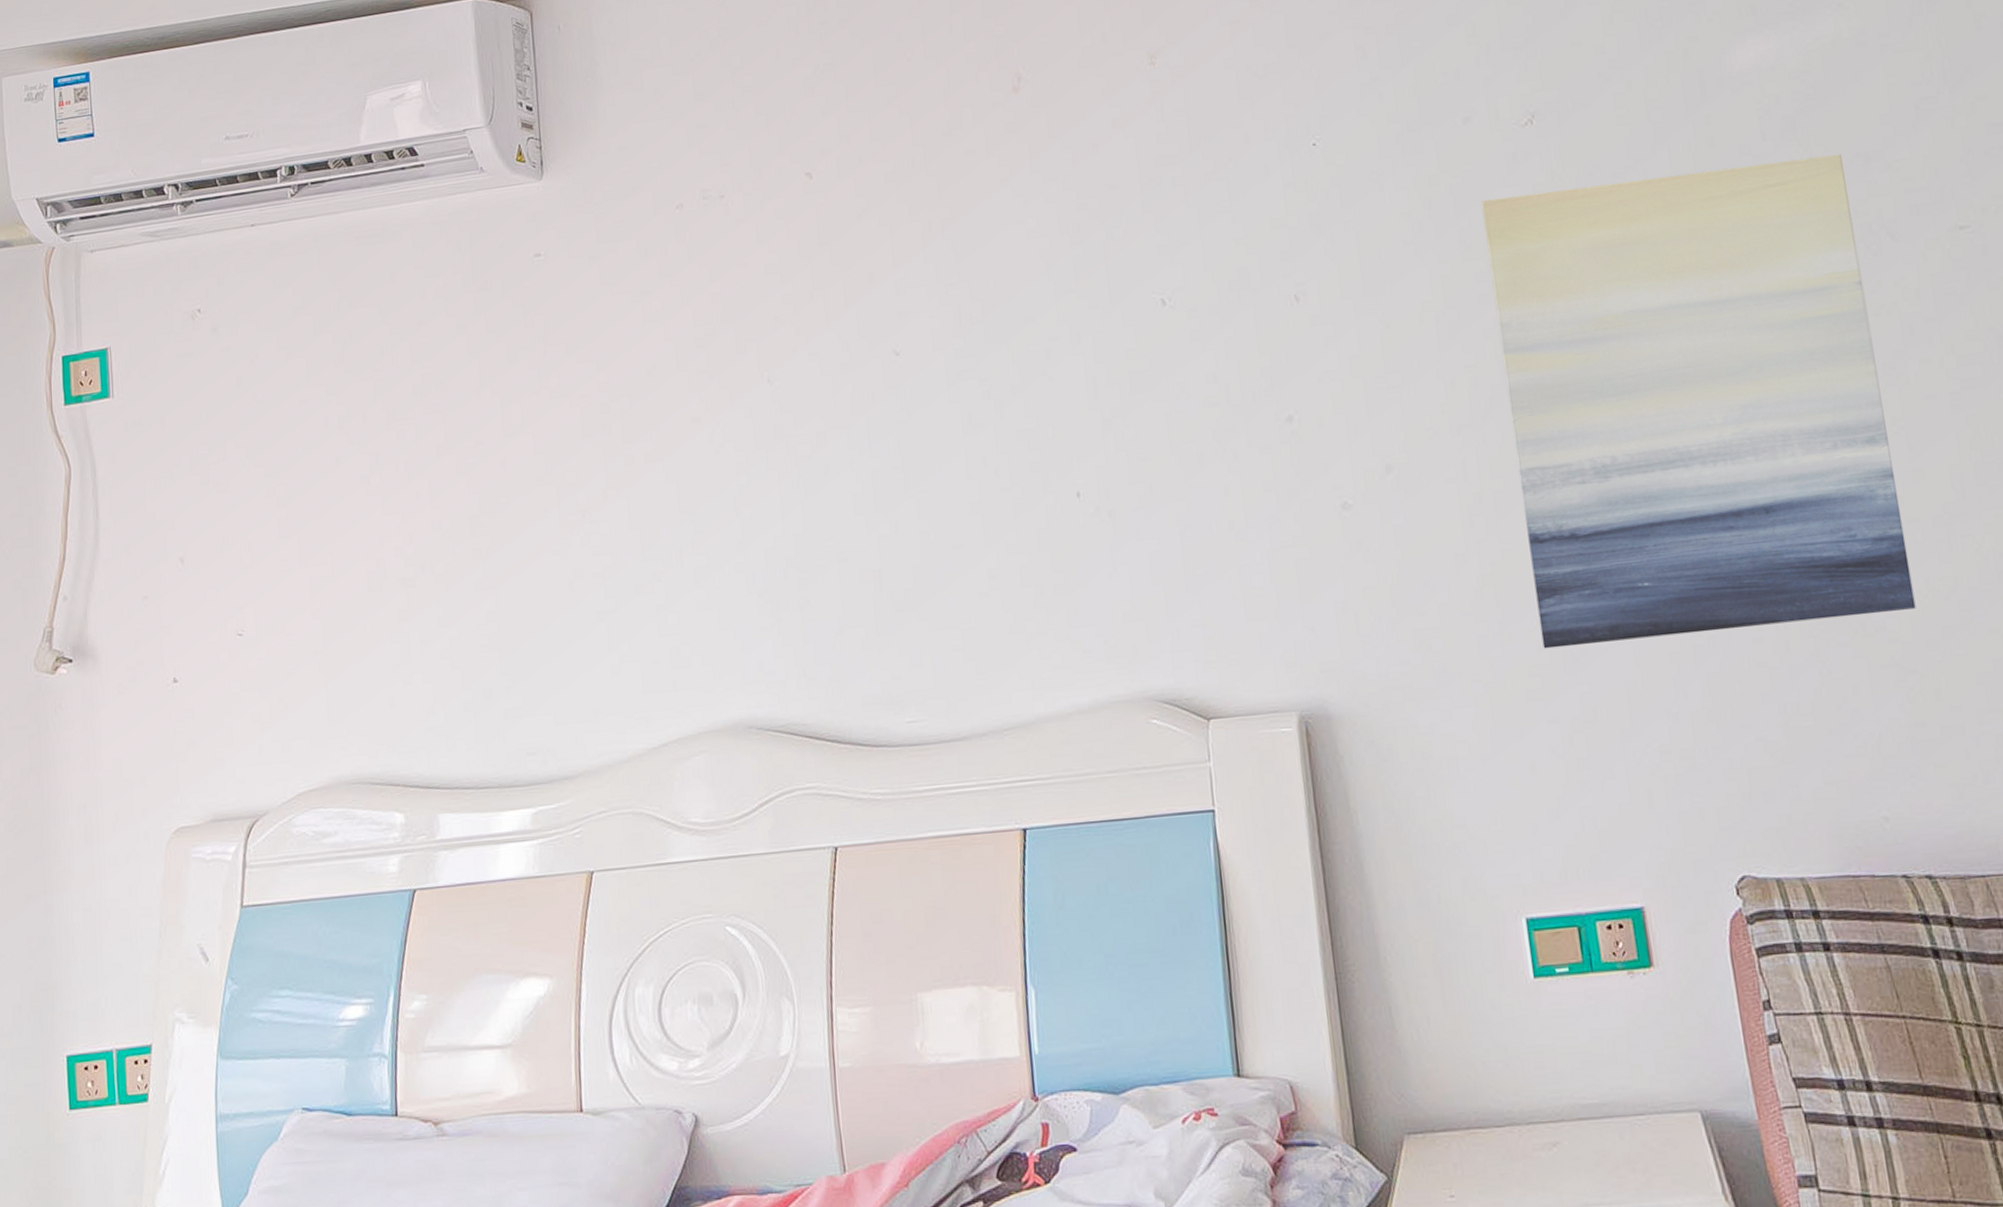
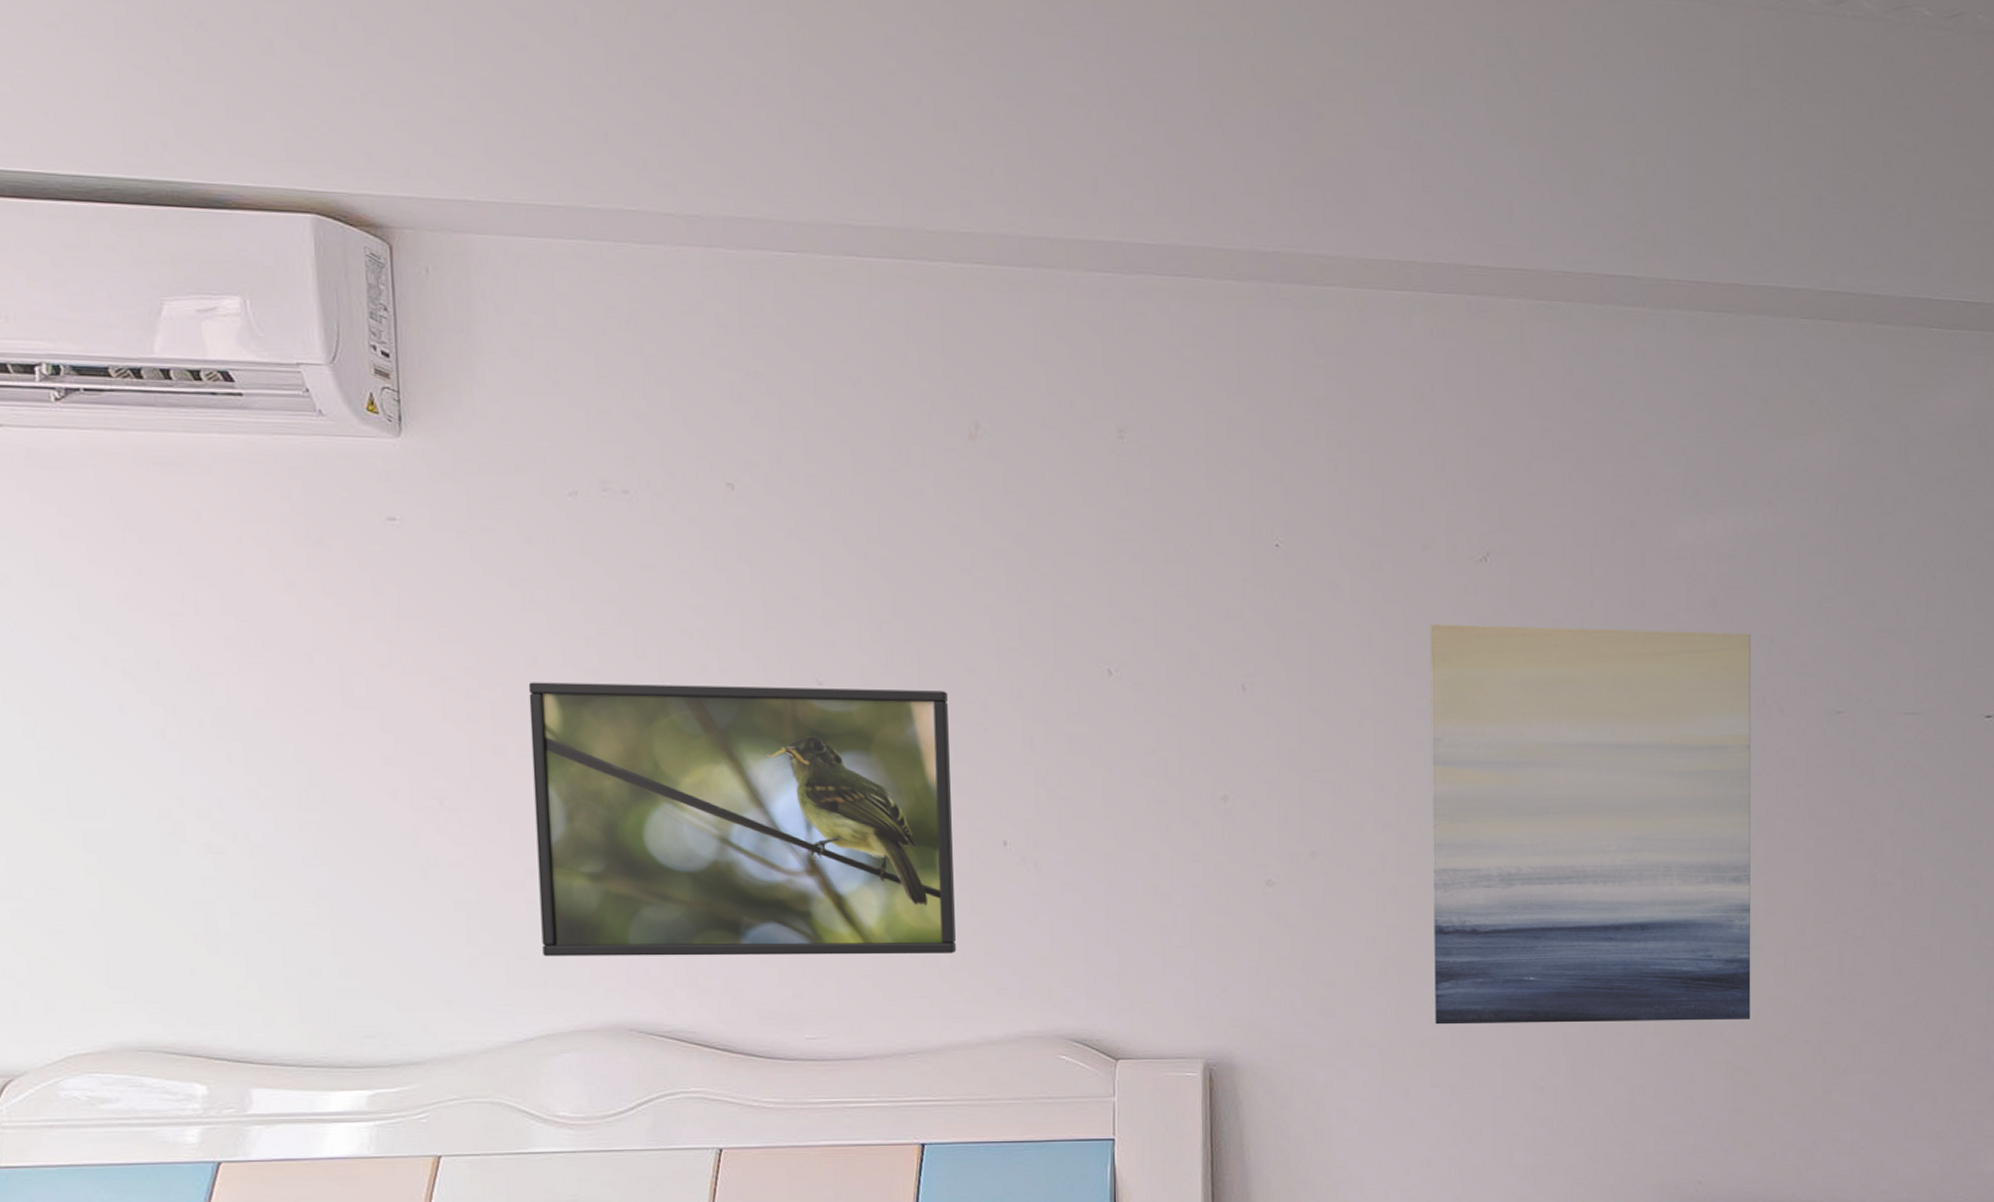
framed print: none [650,344,1041,659] -> present [528,682,956,957]

